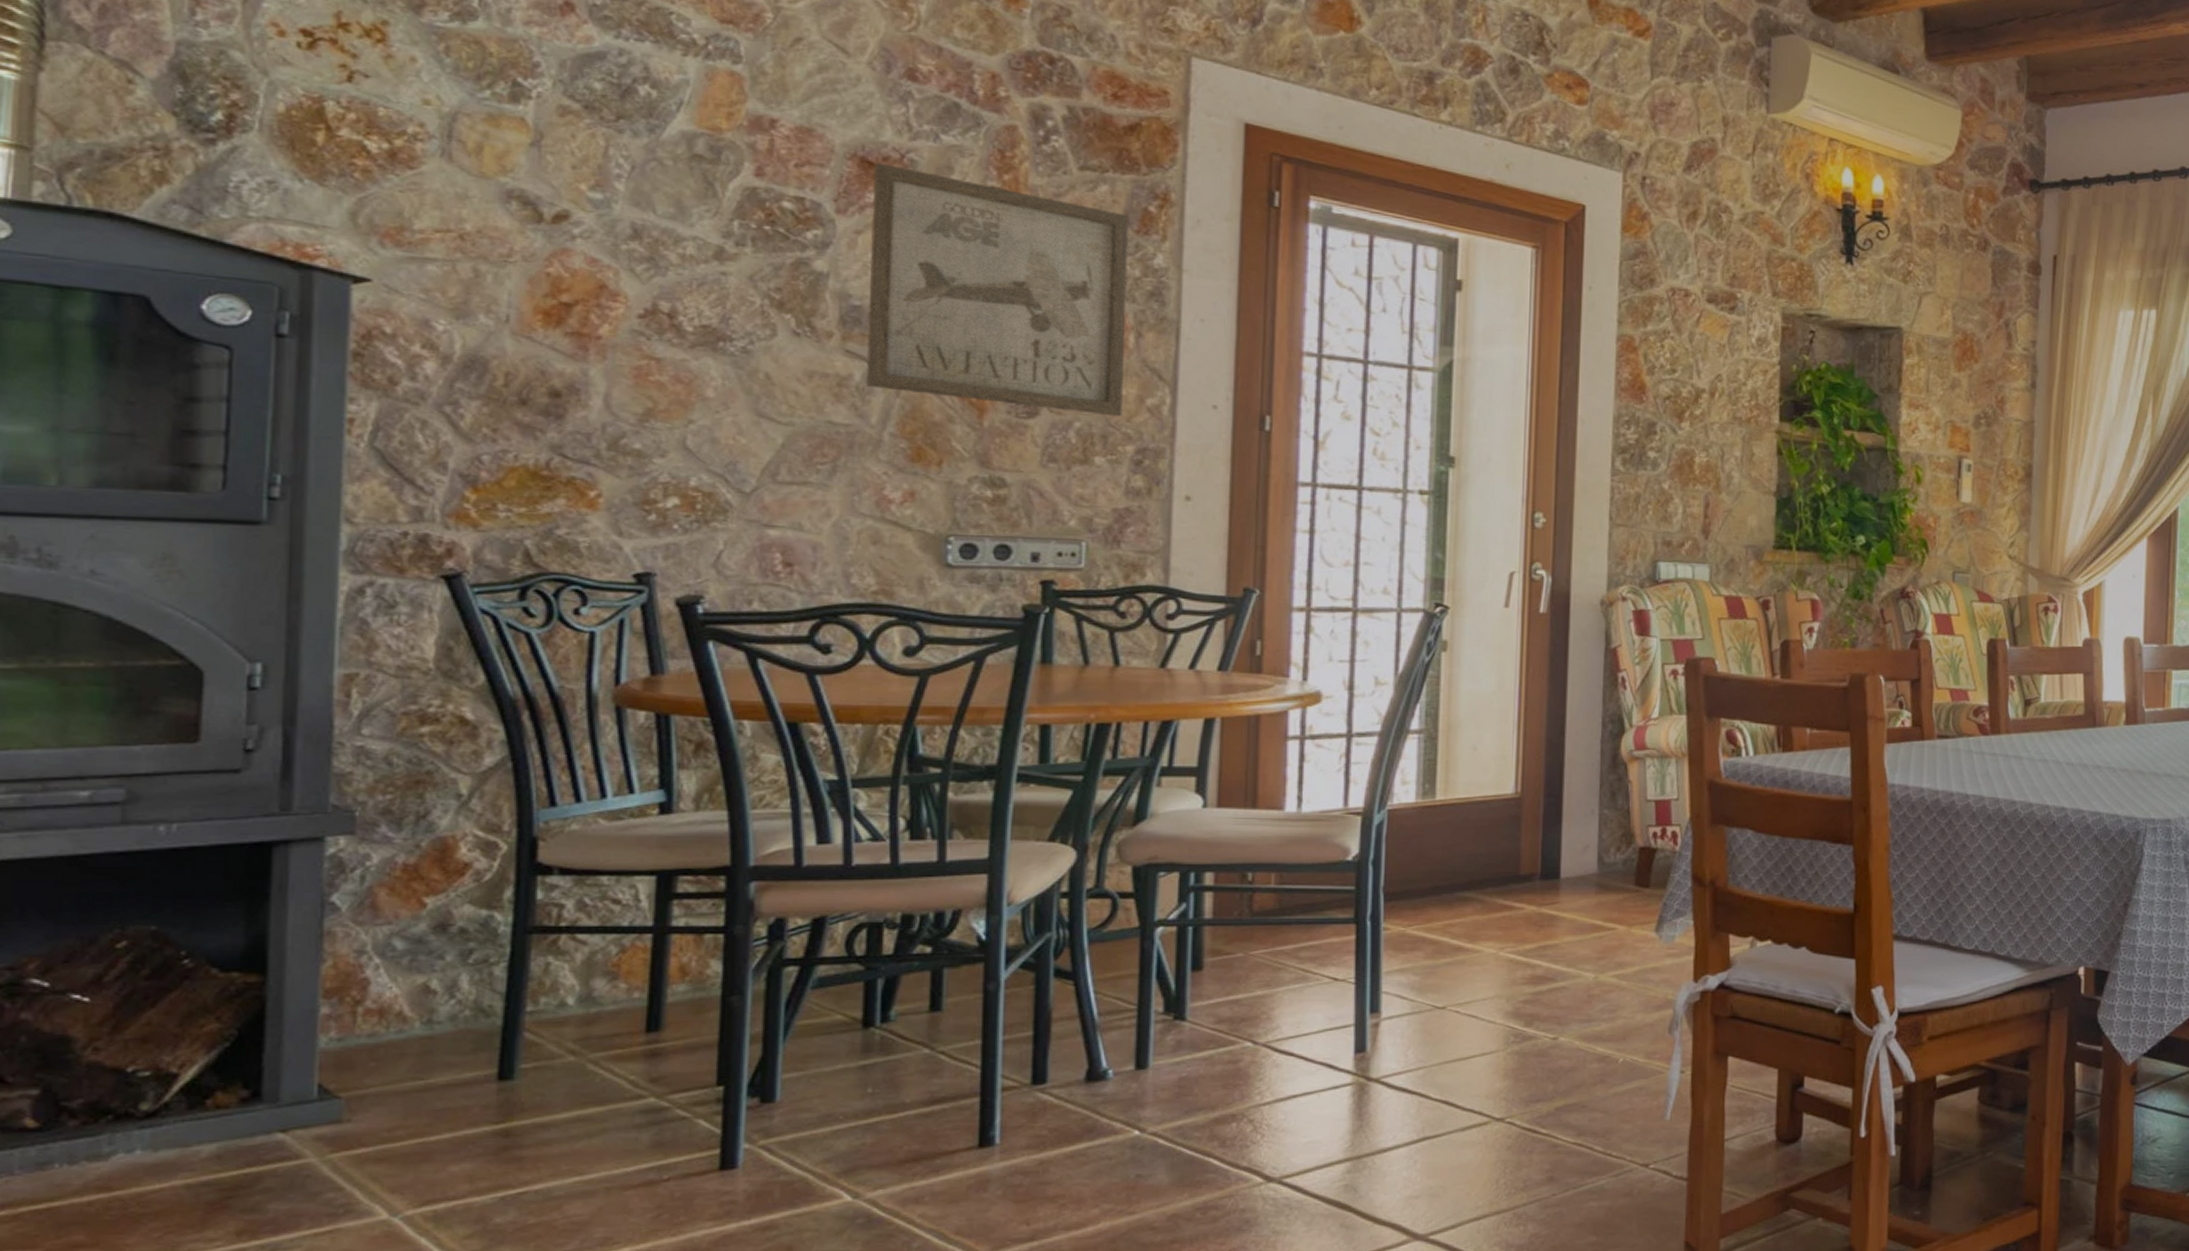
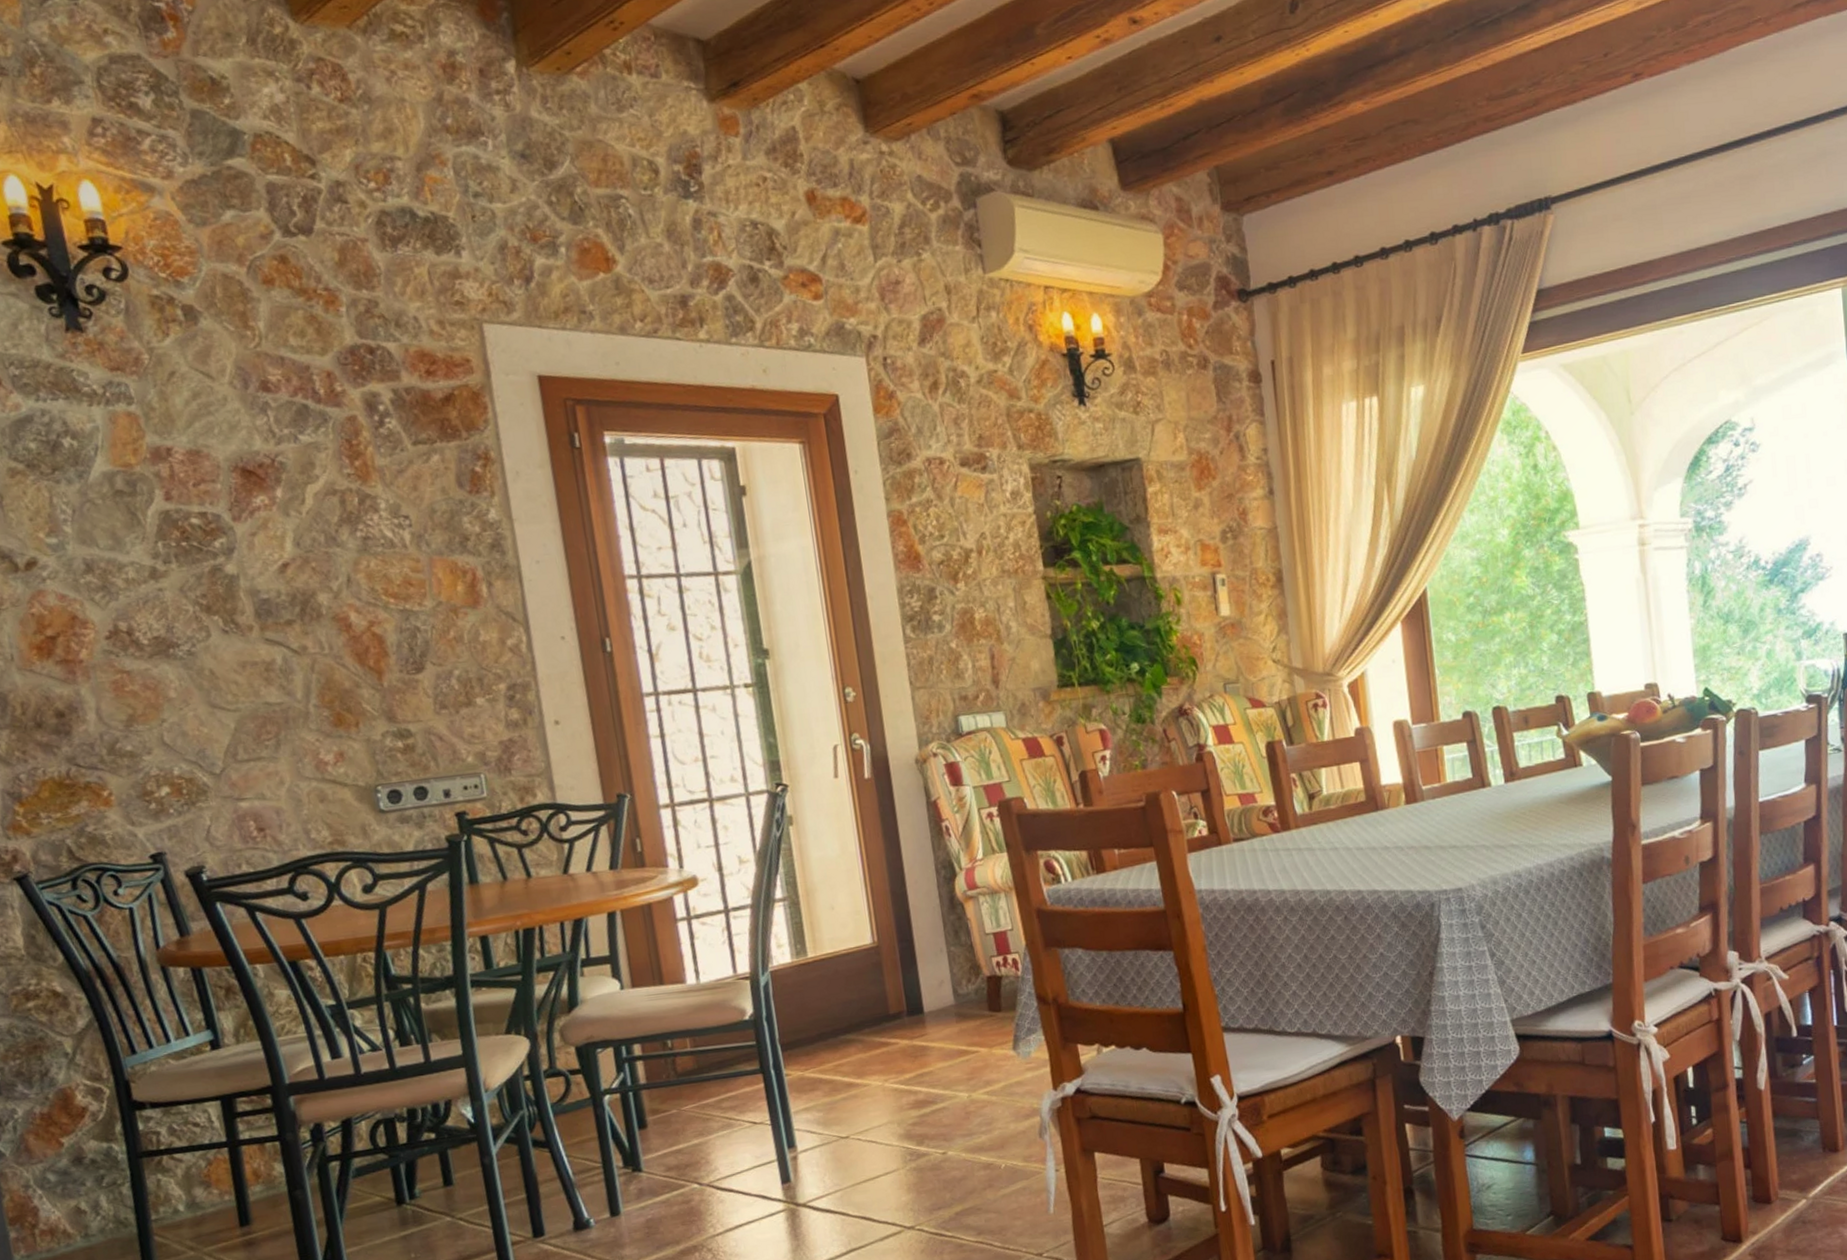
wall art: present [866,162,1129,417] -> none [253,469,490,668]

